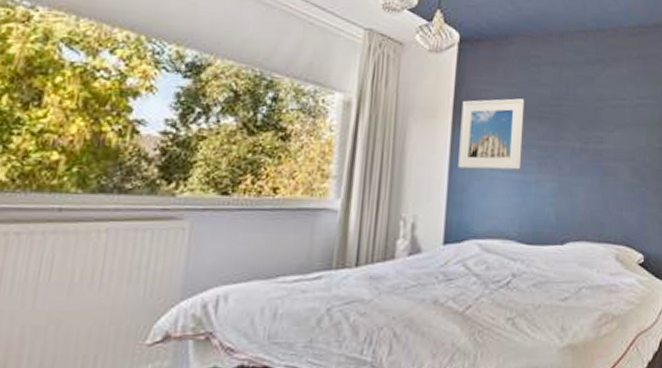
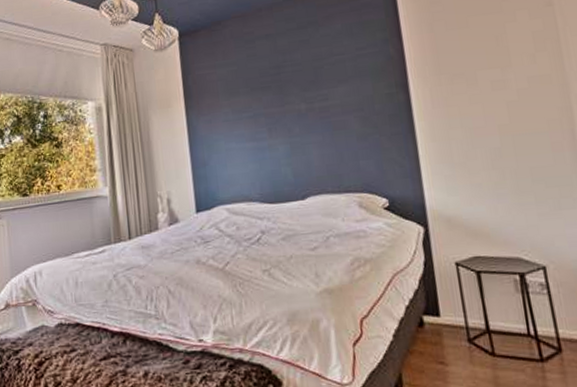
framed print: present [458,98,525,170] -> none [191,74,253,146]

